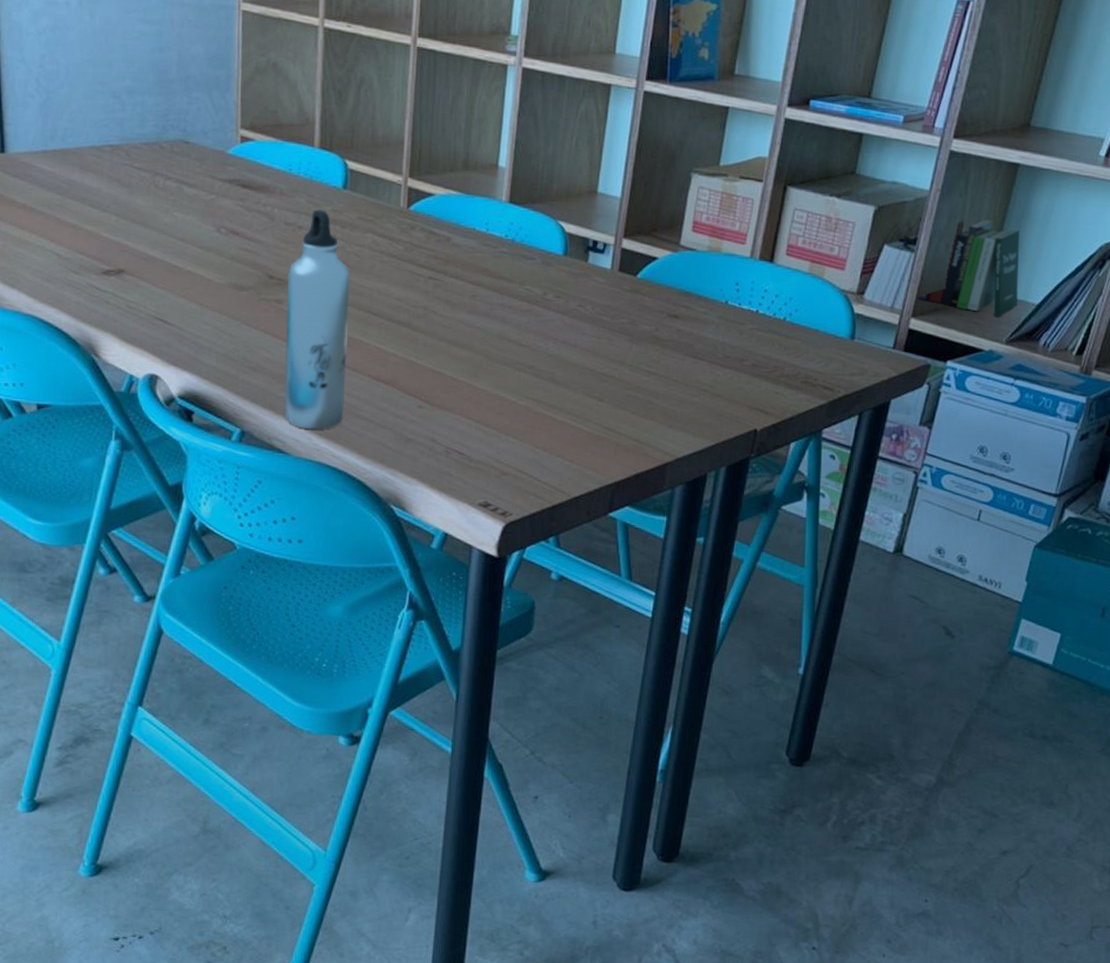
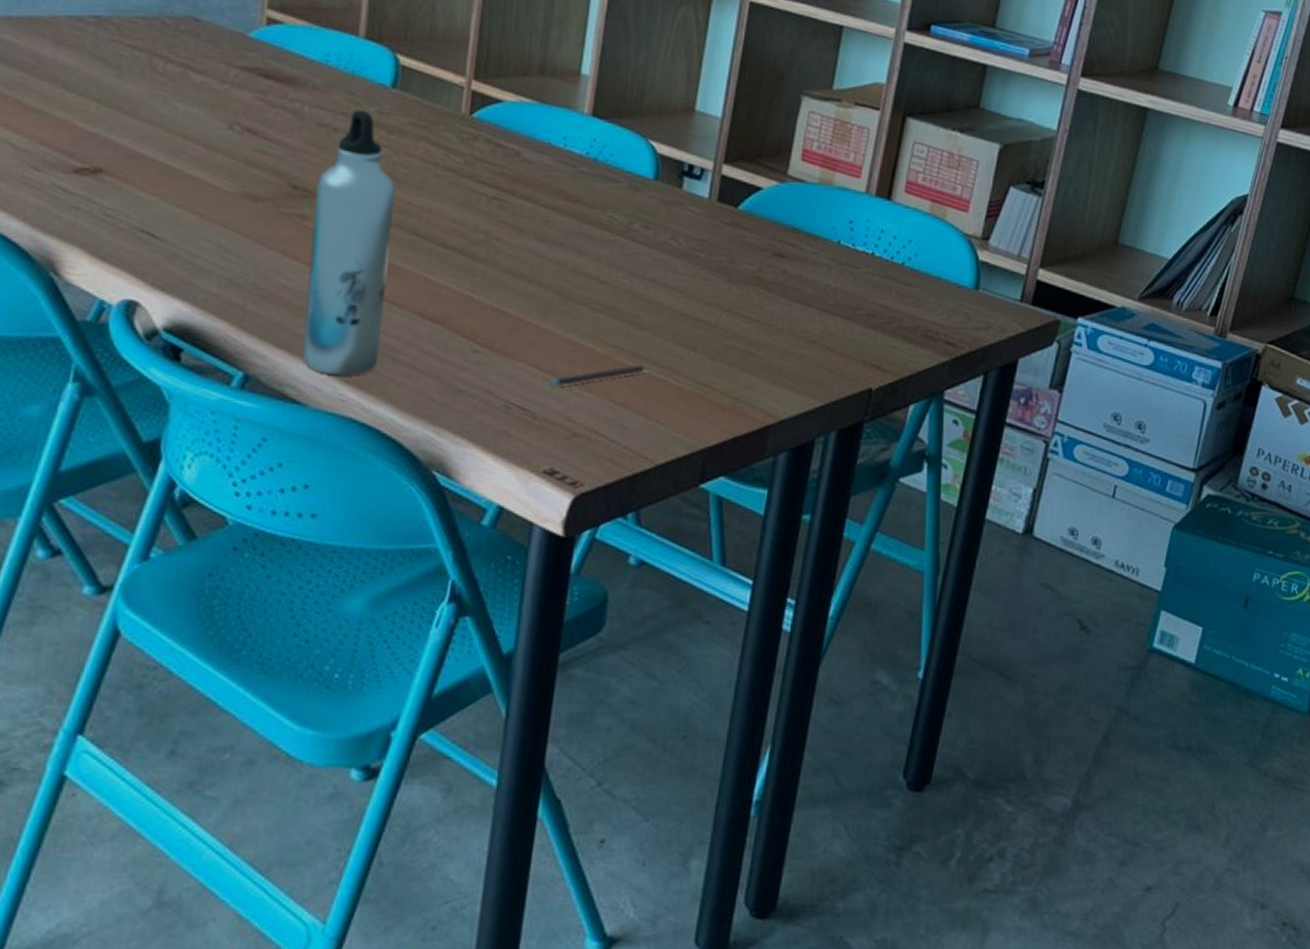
pen: none [478,414,562,434] -> present [545,365,647,387]
books: present [916,219,1020,316] -> none [1045,165,1150,270]

